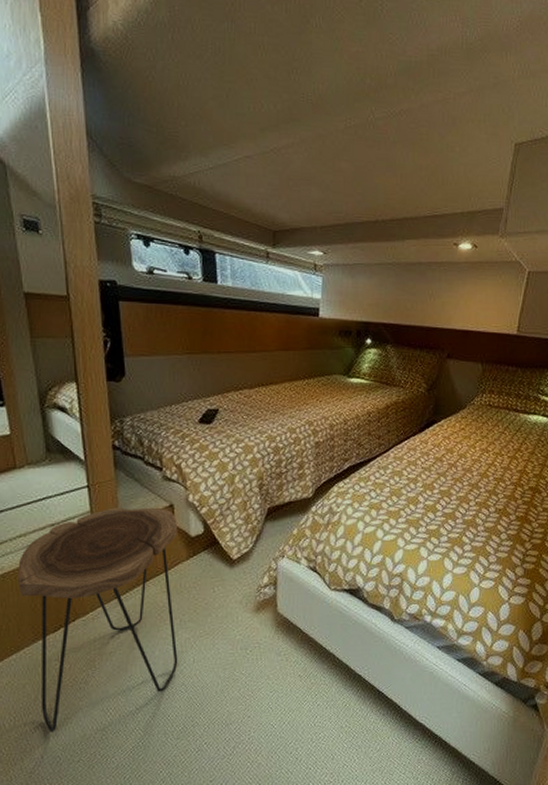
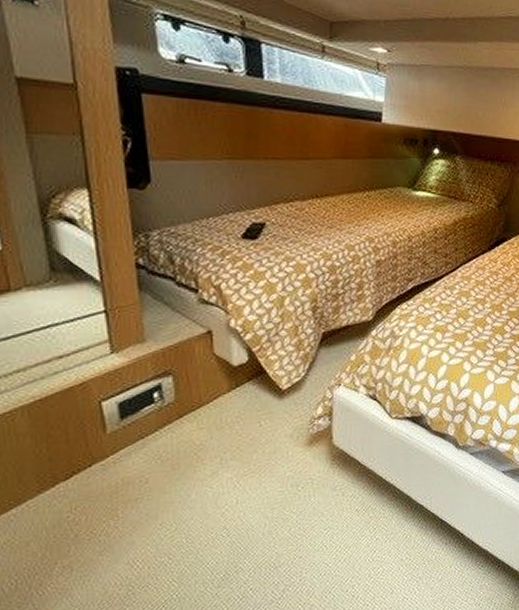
side table: present [18,507,178,733] -> none [16,334,219,593]

